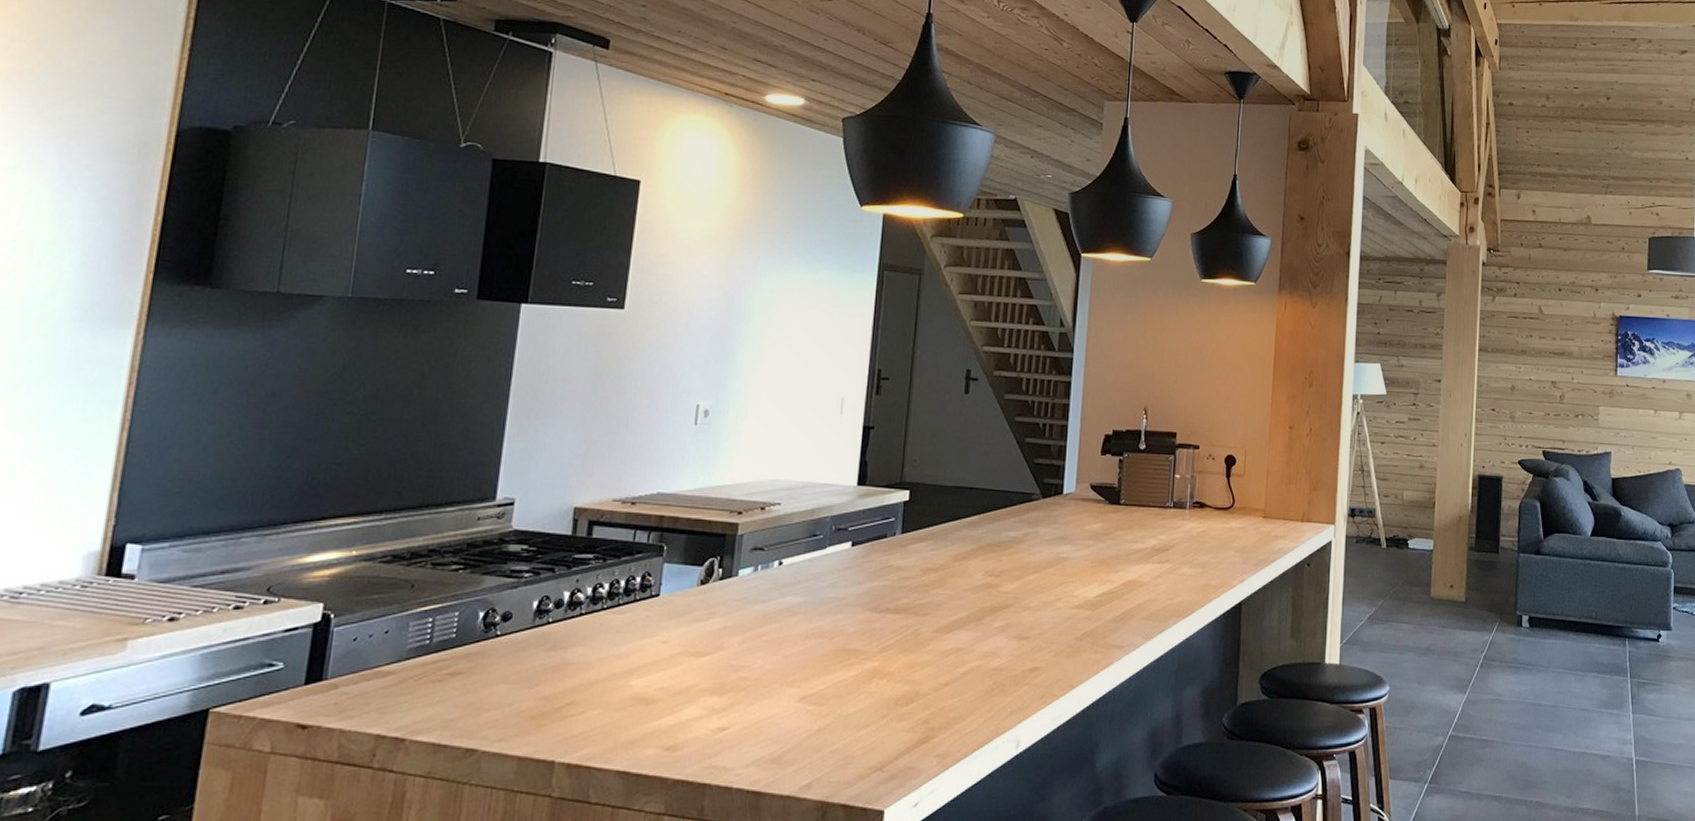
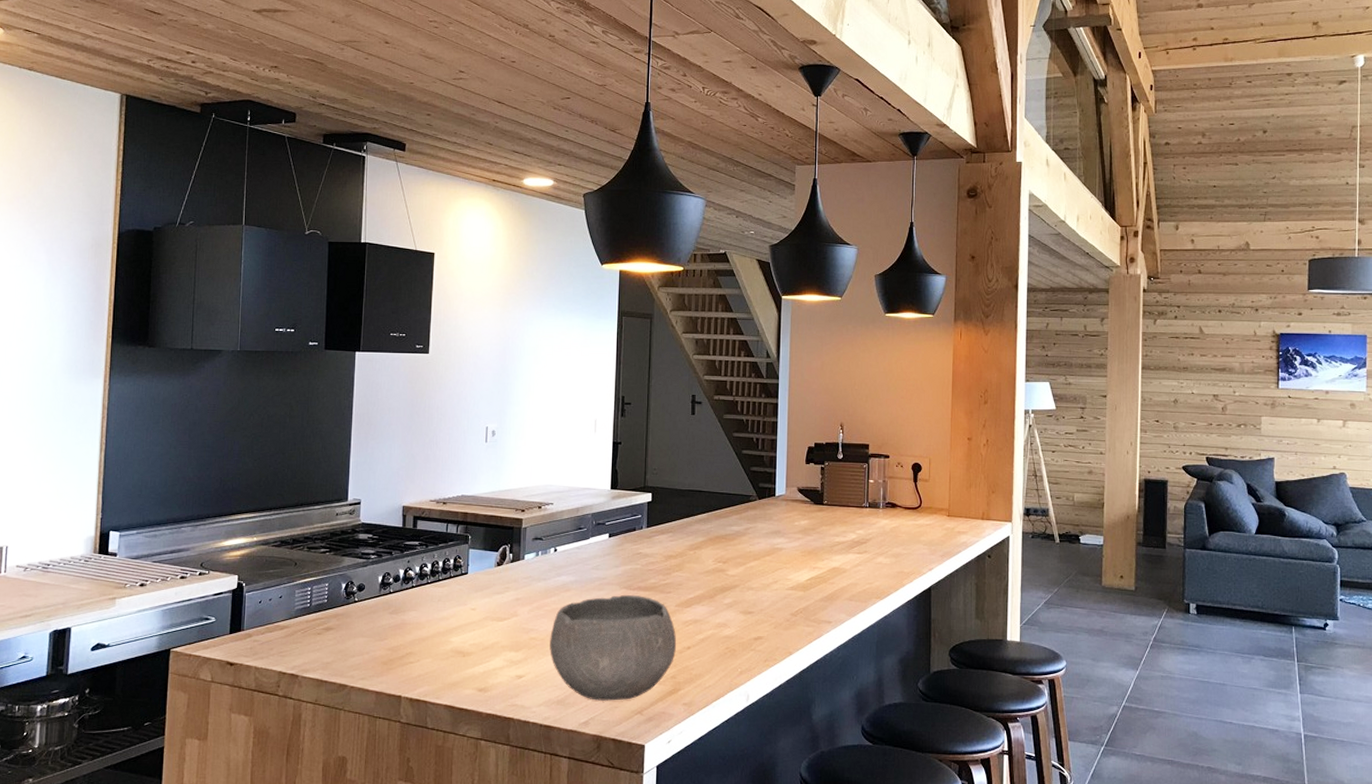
bowl: none [765,618,932,756] -> present [550,594,677,701]

